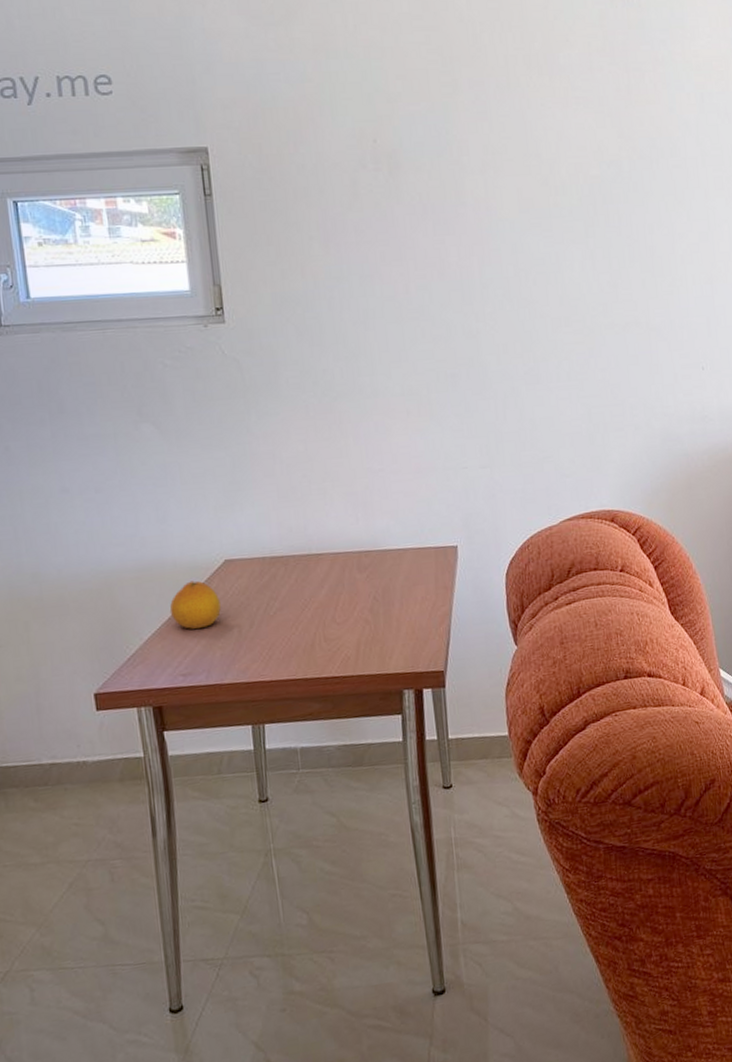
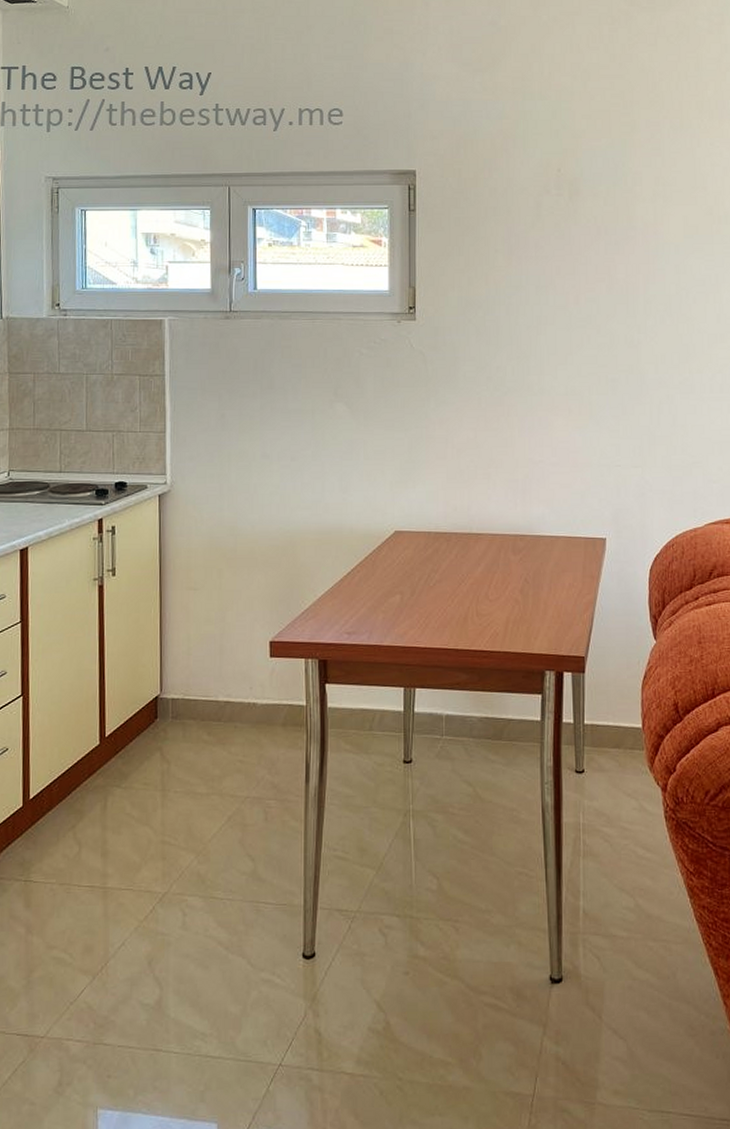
fruit: present [169,581,221,629] -> none [342,547,387,591]

